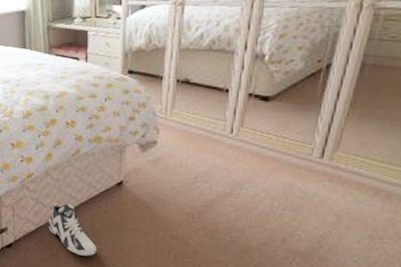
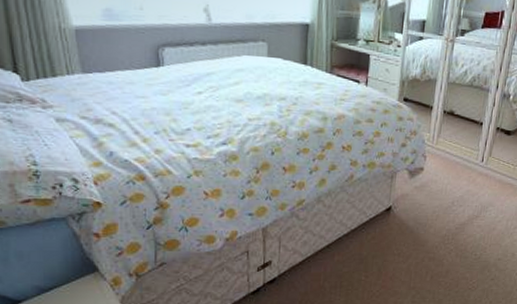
sneaker: present [48,203,96,256] -> none [316,231,363,285]

